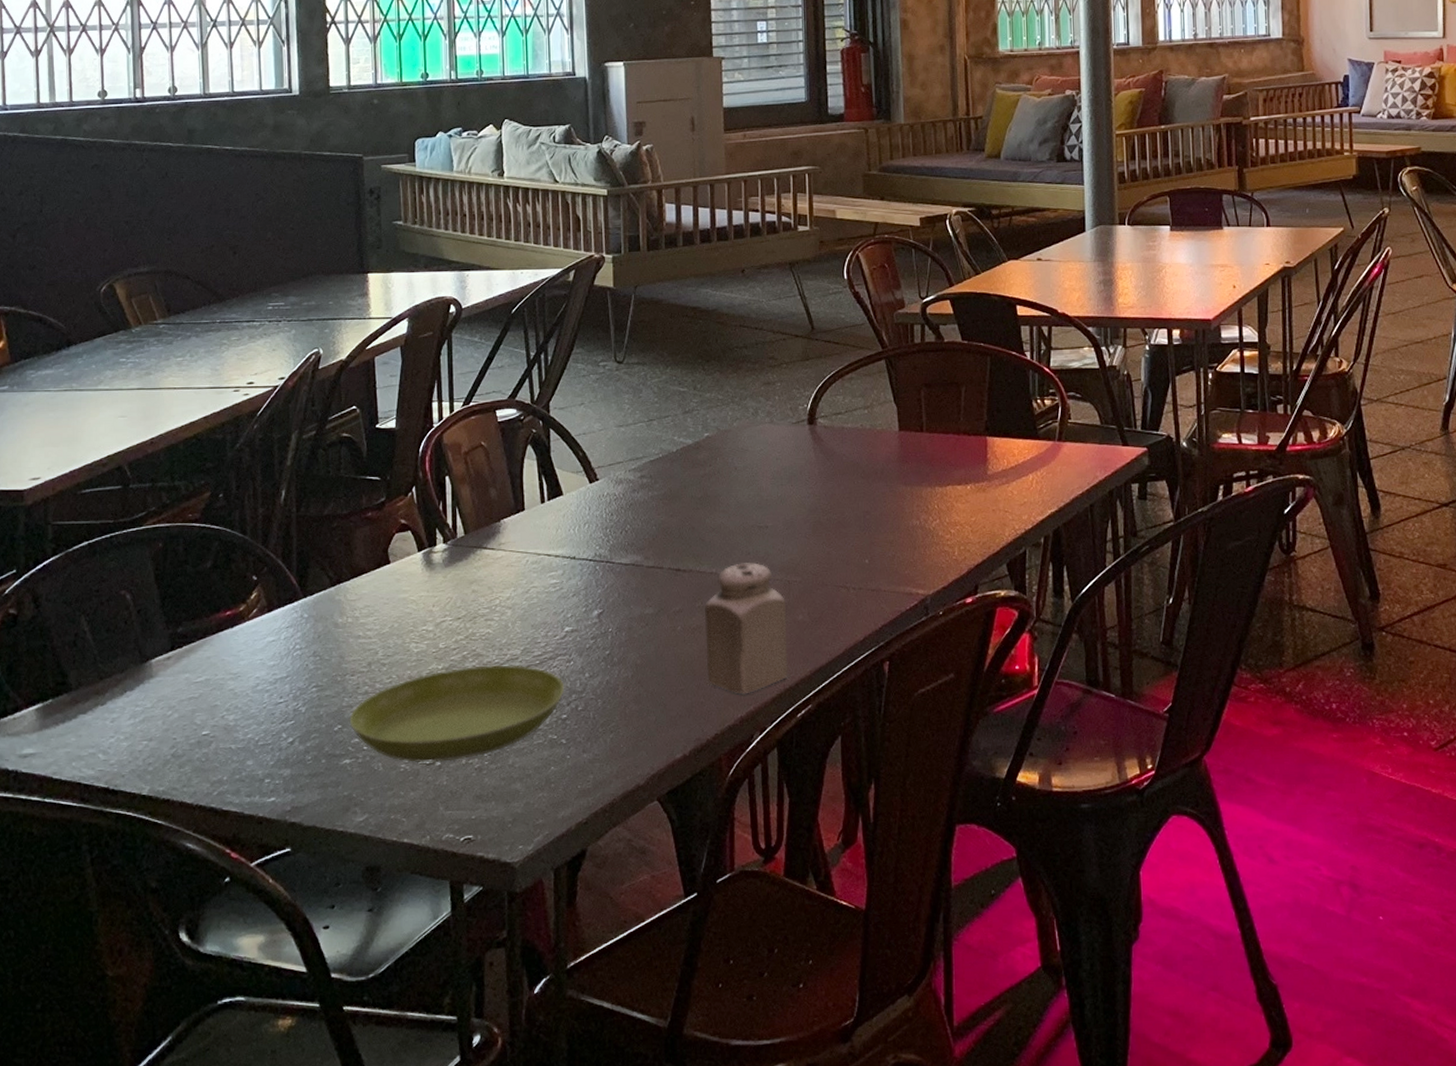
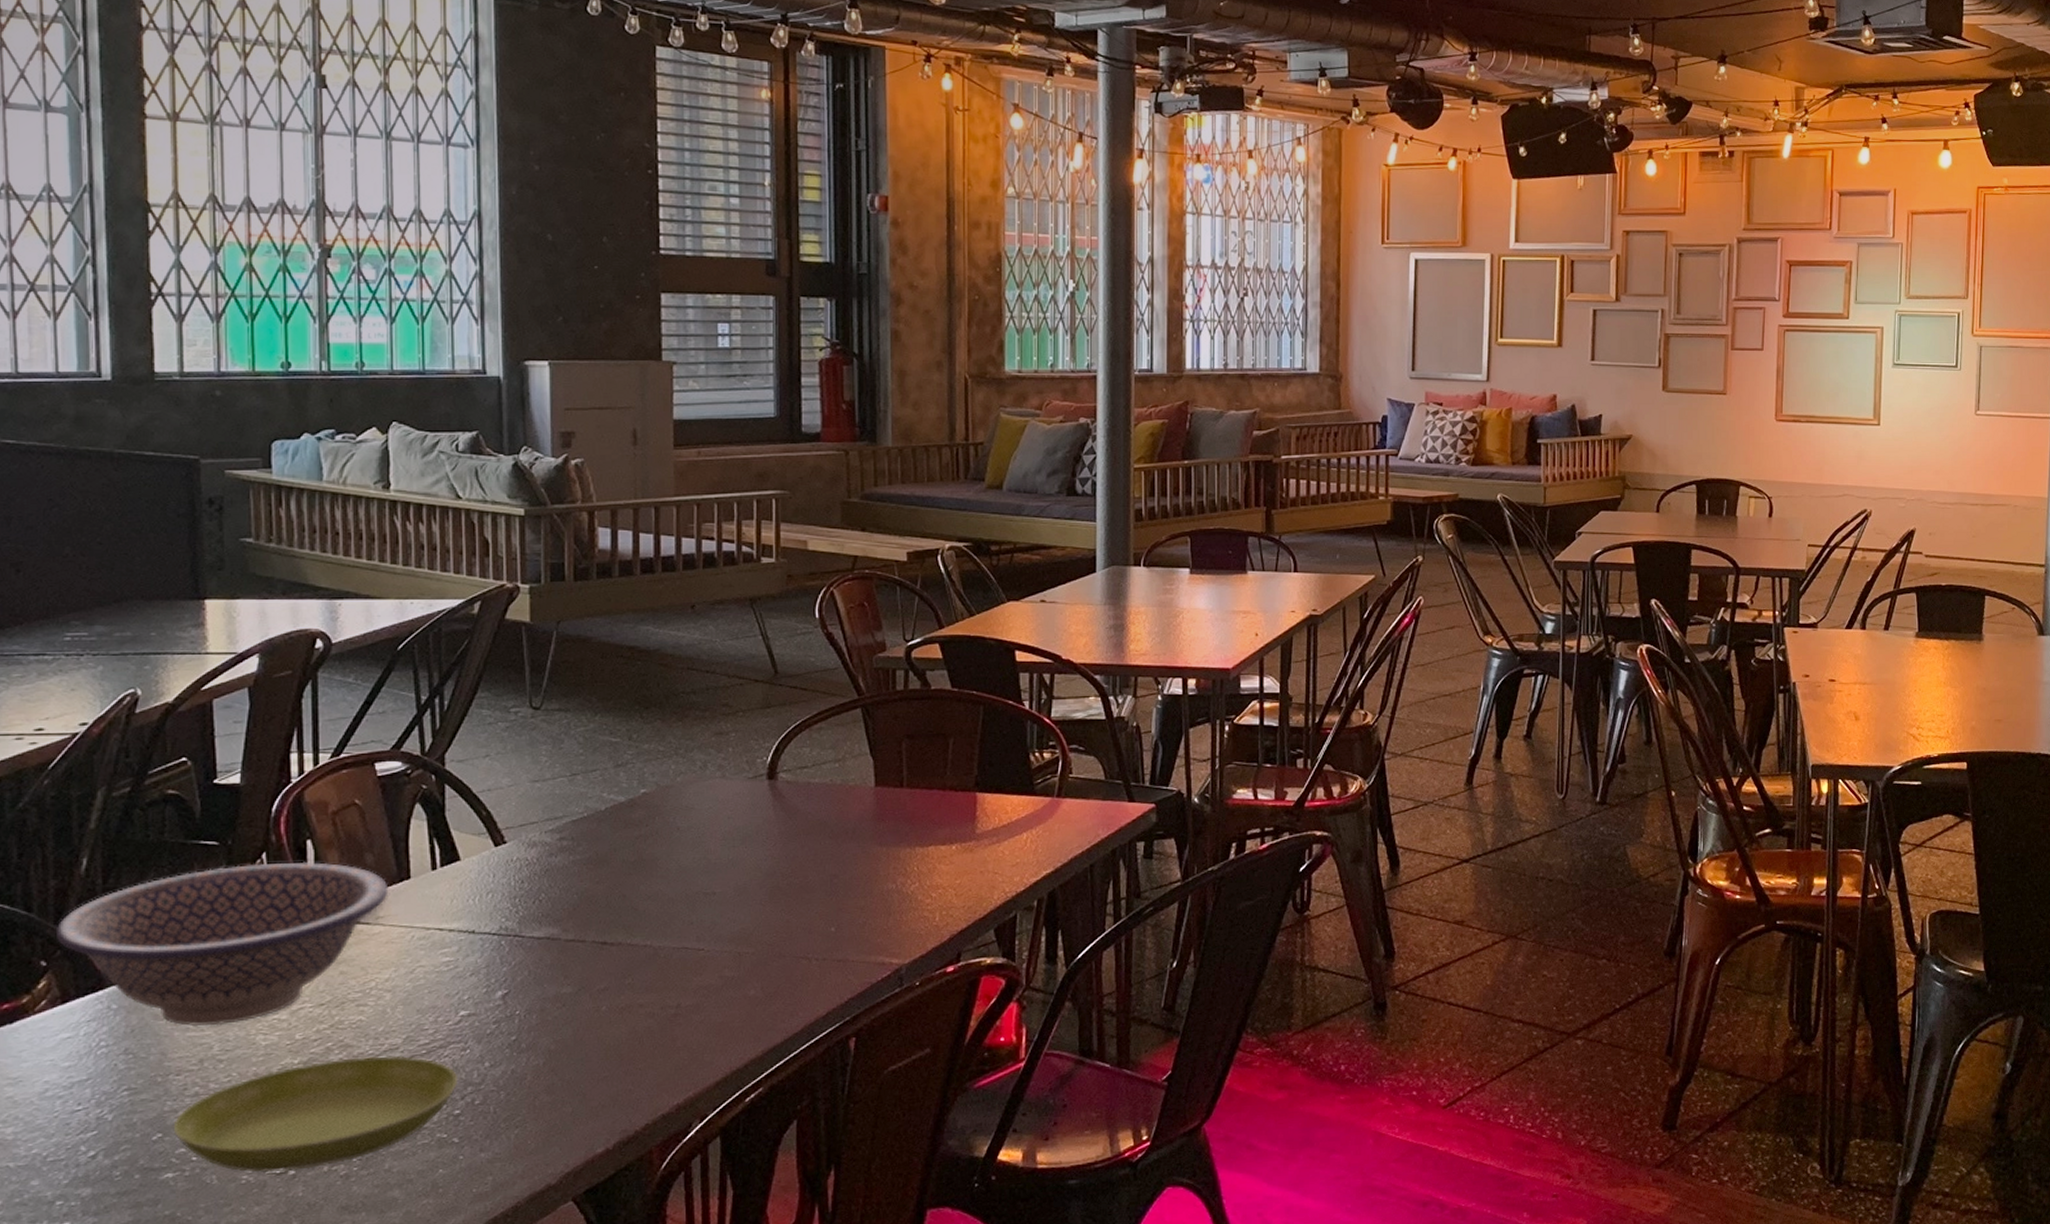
bowl: none [263,495,508,635] -> present [55,861,389,1027]
salt shaker: present [704,563,788,695] -> none [635,933,736,1080]

